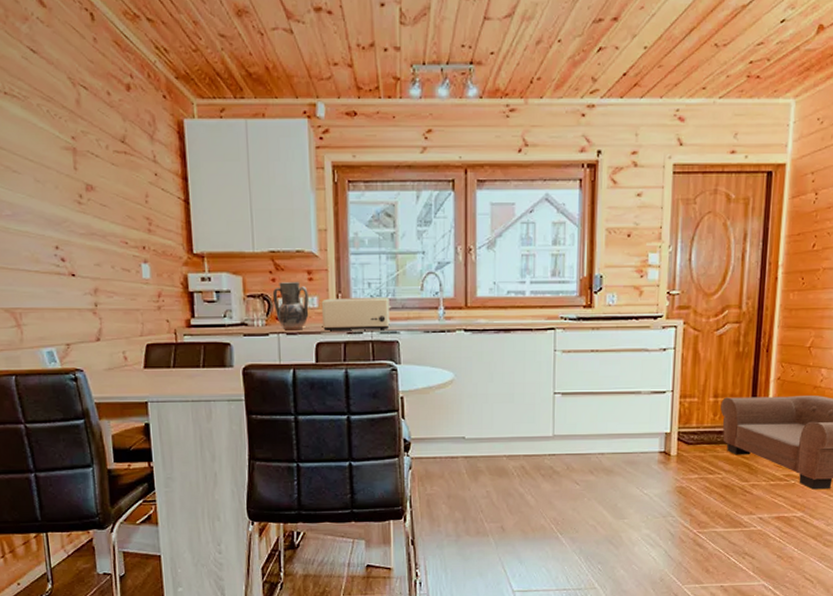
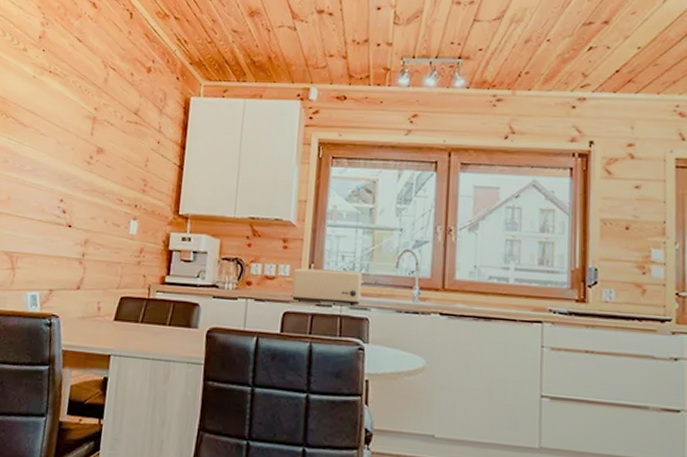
ceramic jug: present [272,281,309,331] -> none [246,248,282,298]

